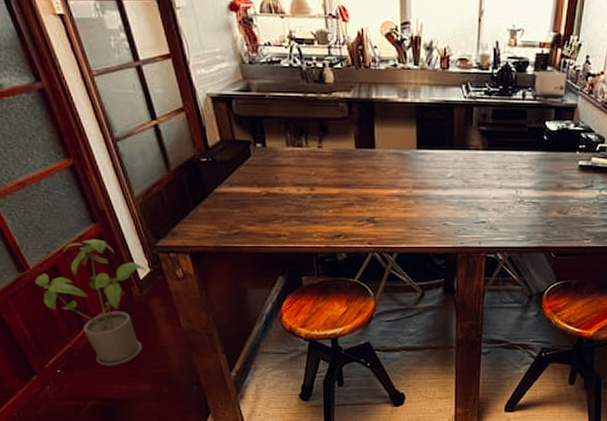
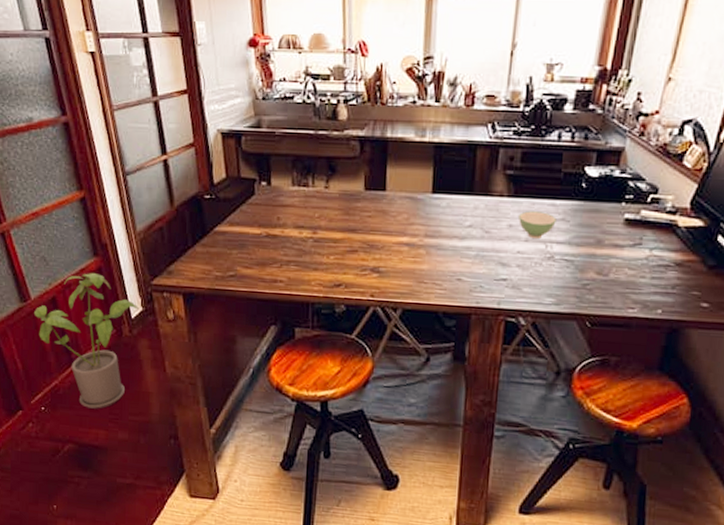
bowl: none [493,162,524,186] -> present [519,211,557,240]
toaster: present [530,70,568,99] -> none [567,108,614,140]

